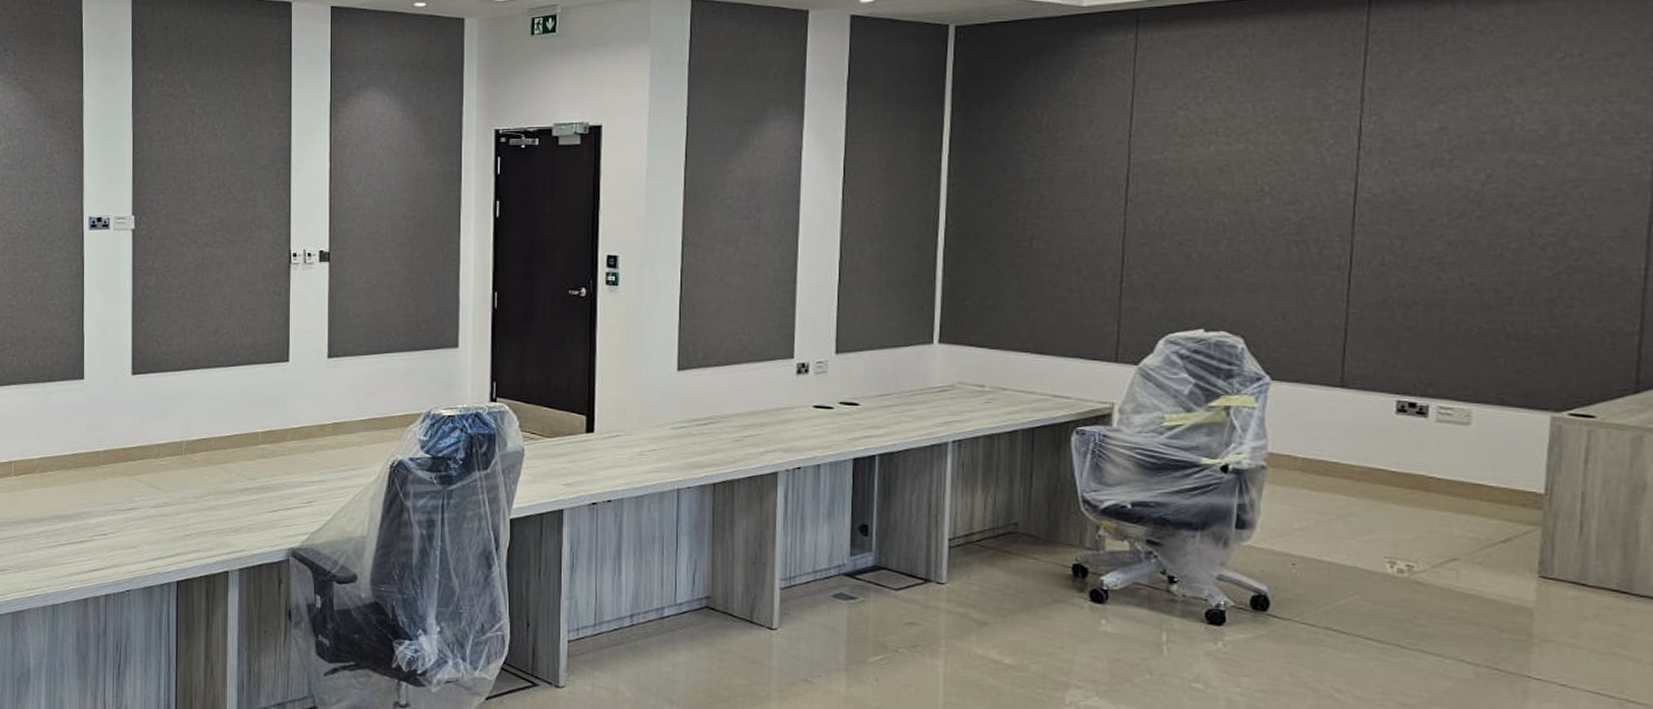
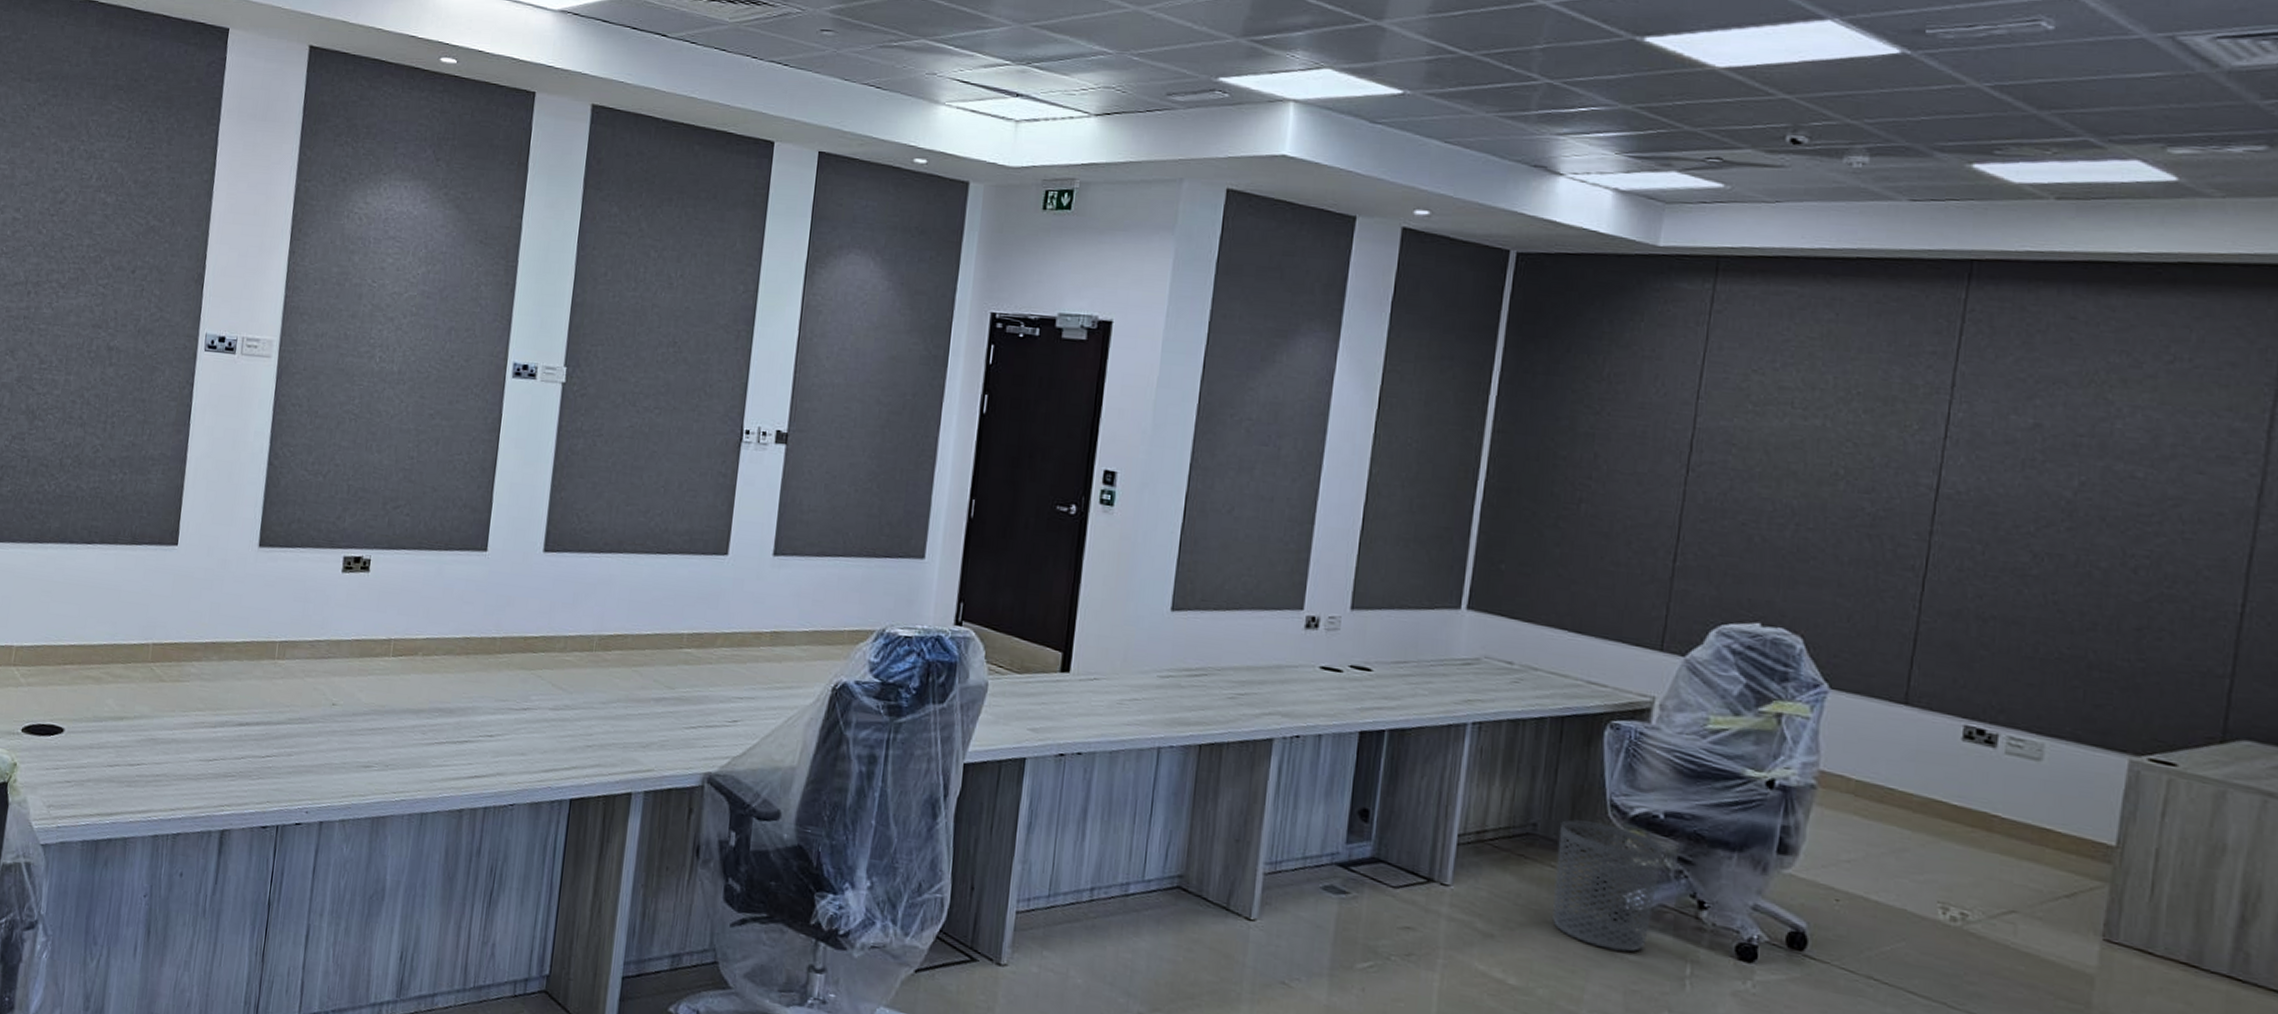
waste bin: none [1038,516,1132,627] -> present [1553,819,1663,952]

